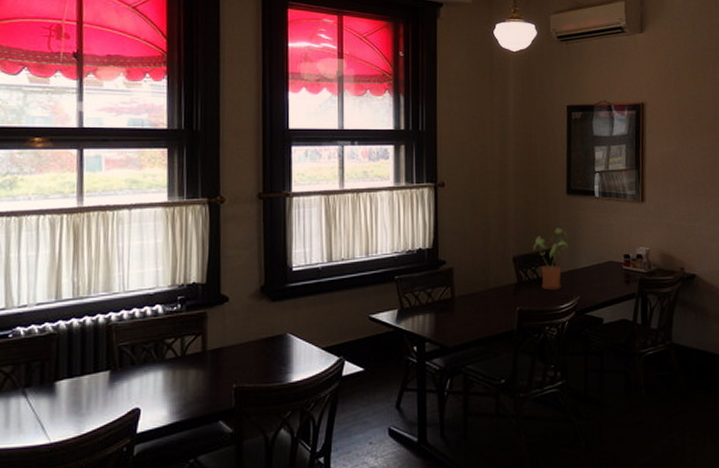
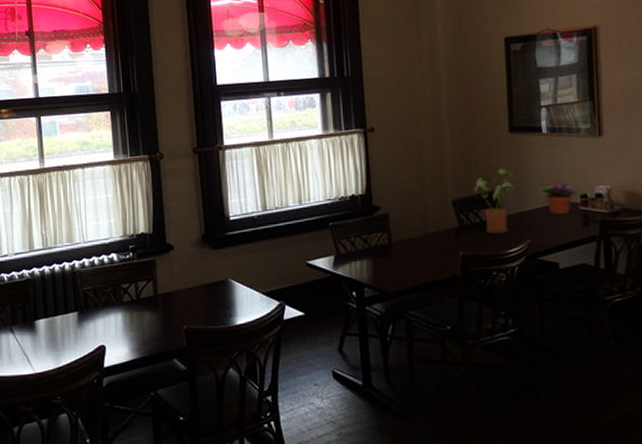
potted flower: none [588,244,627,273] -> present [537,183,585,214]

